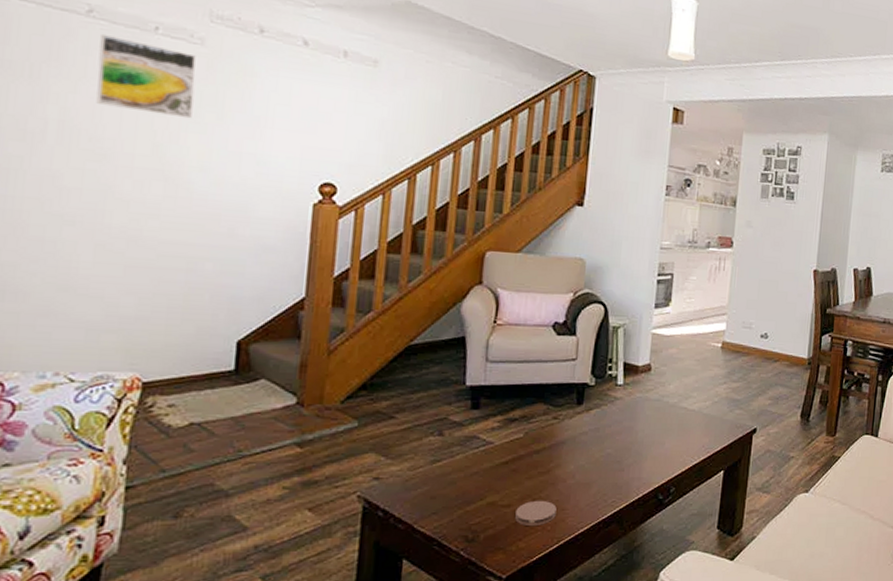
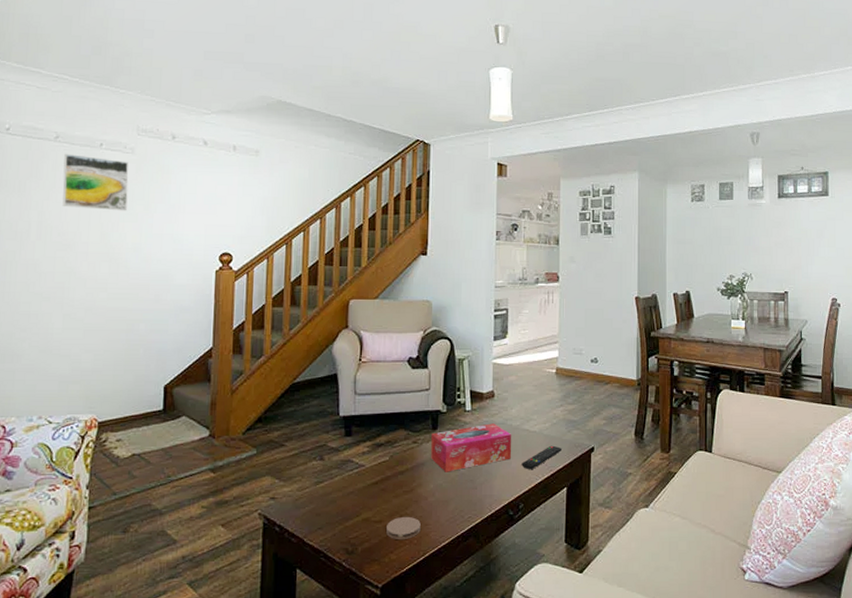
tissue box: none [573,400,667,452] -> present [431,423,511,472]
remote control: none [676,425,722,452] -> present [522,445,563,470]

